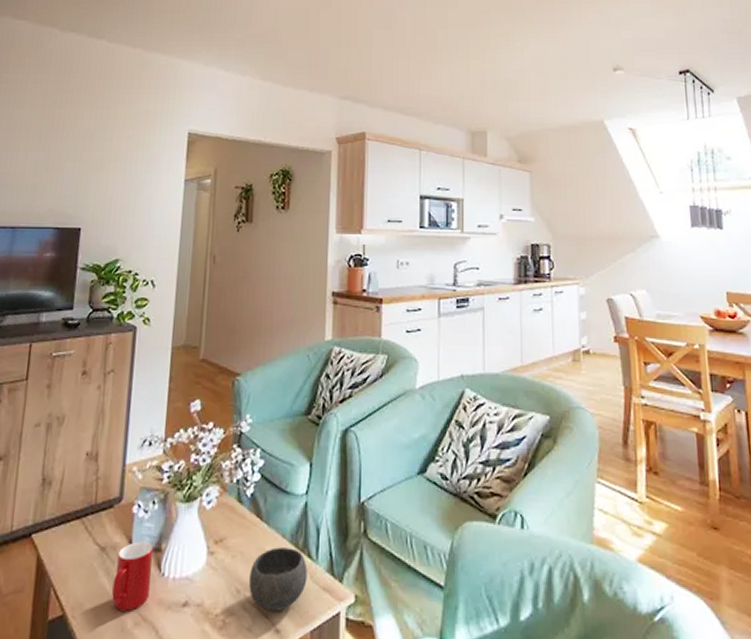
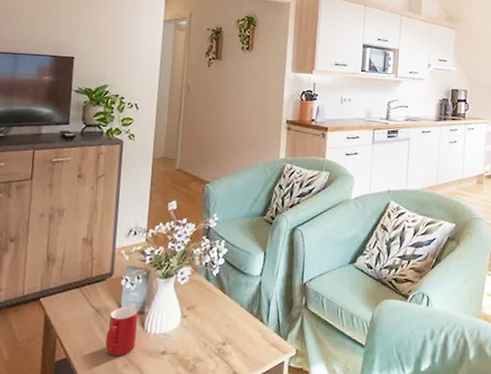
bowl: present [248,547,308,612] -> none [213,314,260,360]

